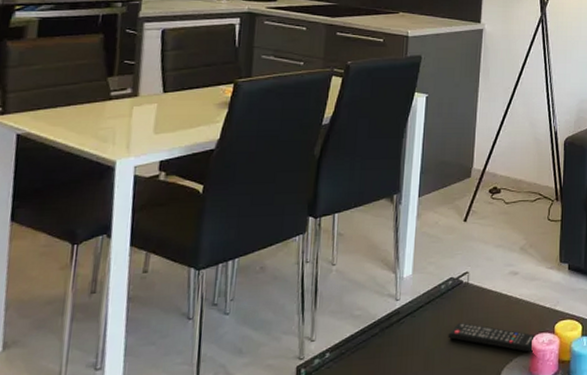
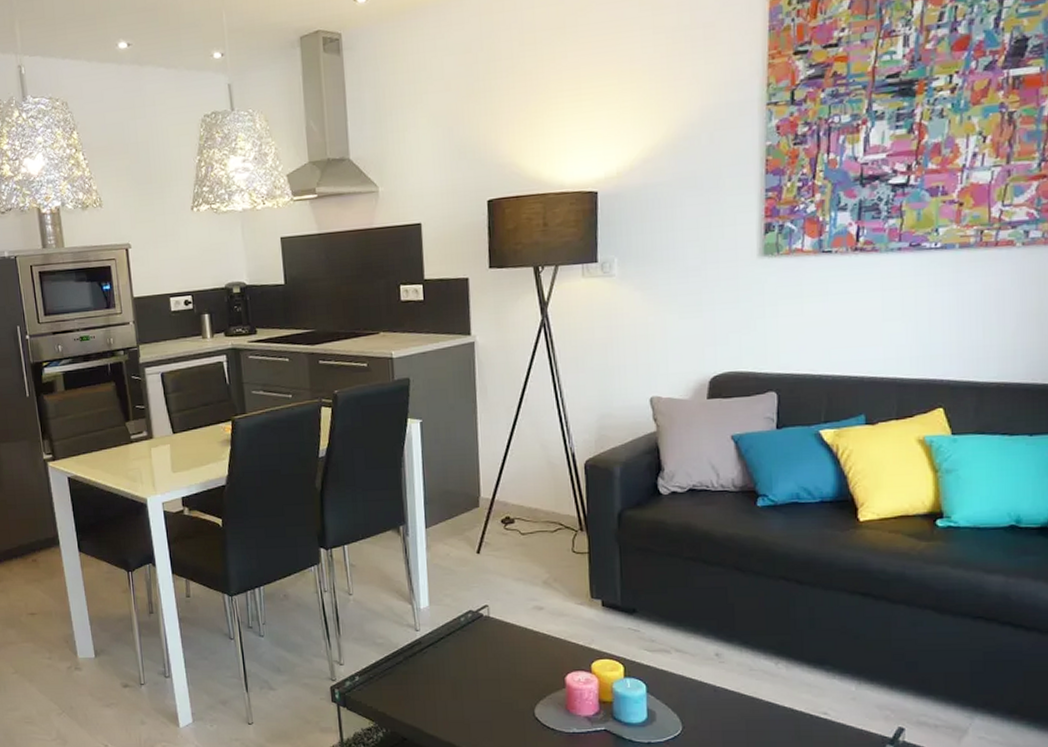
remote control: present [448,322,537,352] -> none [473,655,572,690]

